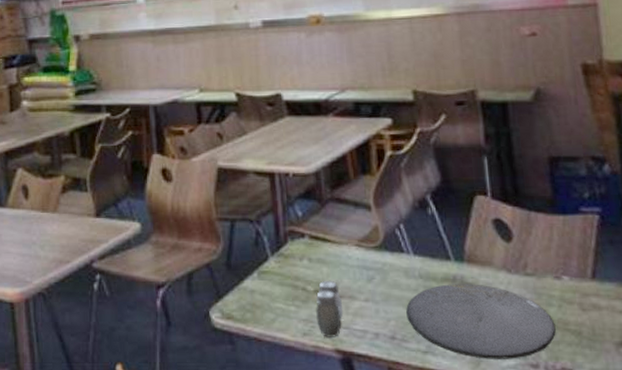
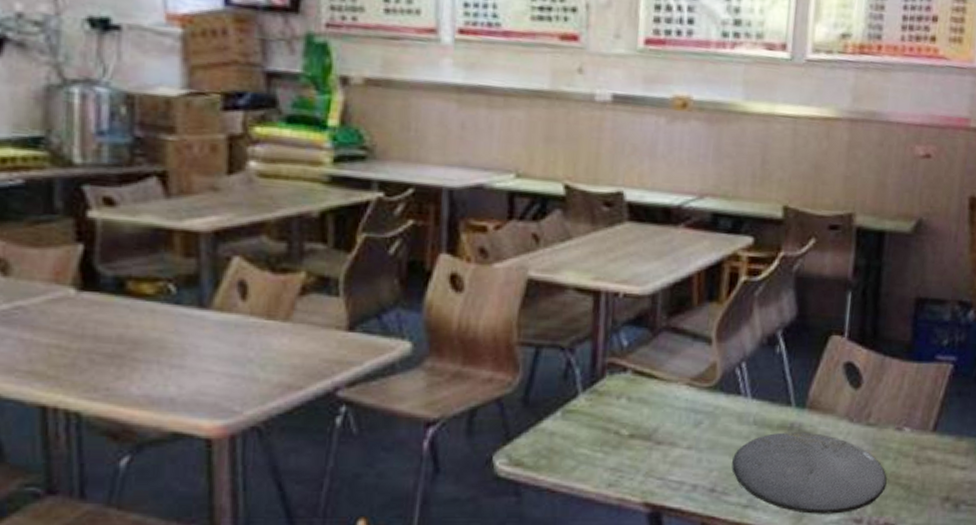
salt and pepper shaker: present [315,280,344,337] -> none [626,423,661,489]

